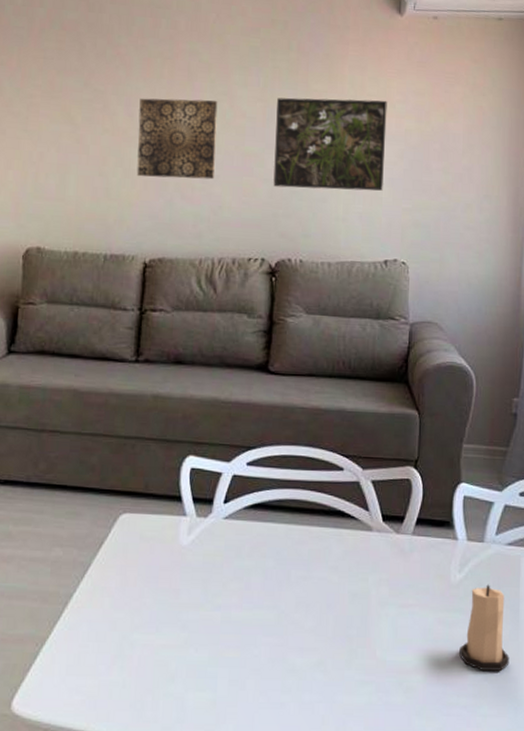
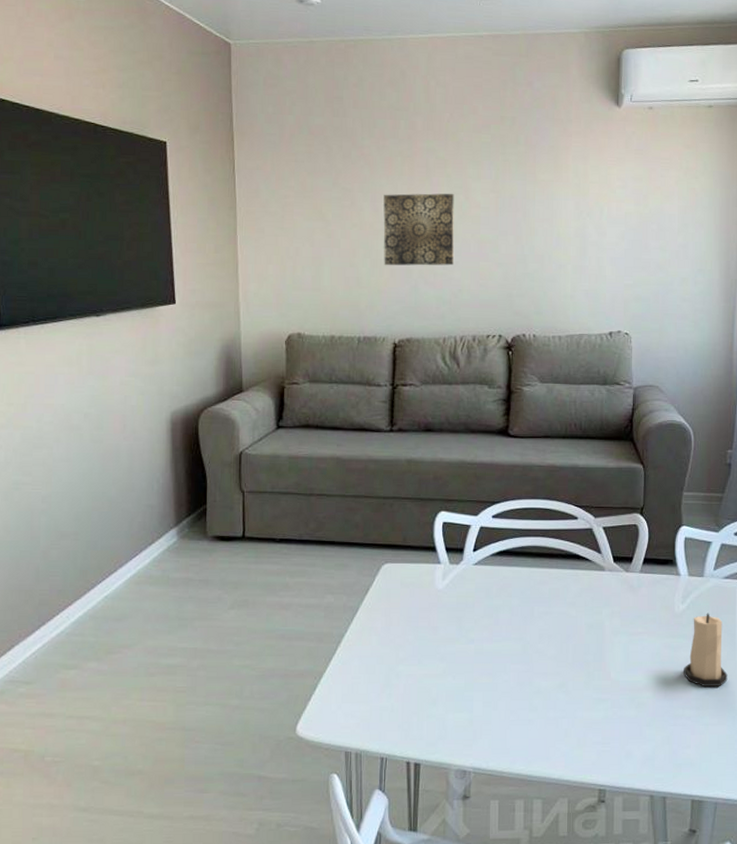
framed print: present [273,97,387,191] -> none [507,186,608,270]

